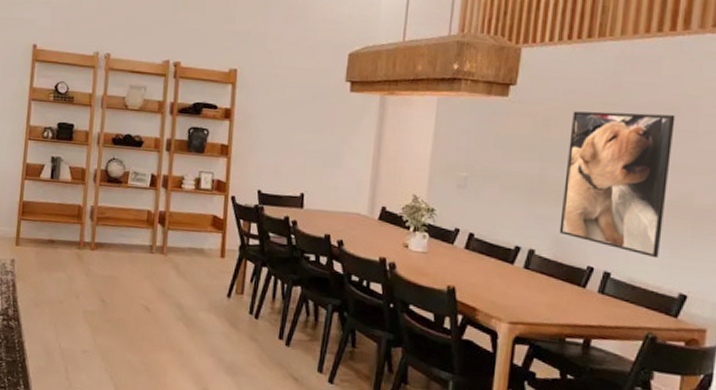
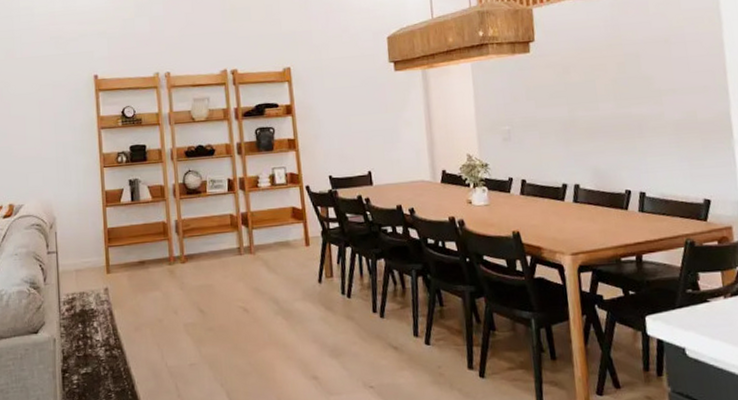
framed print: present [559,111,676,259] -> none [585,46,681,172]

